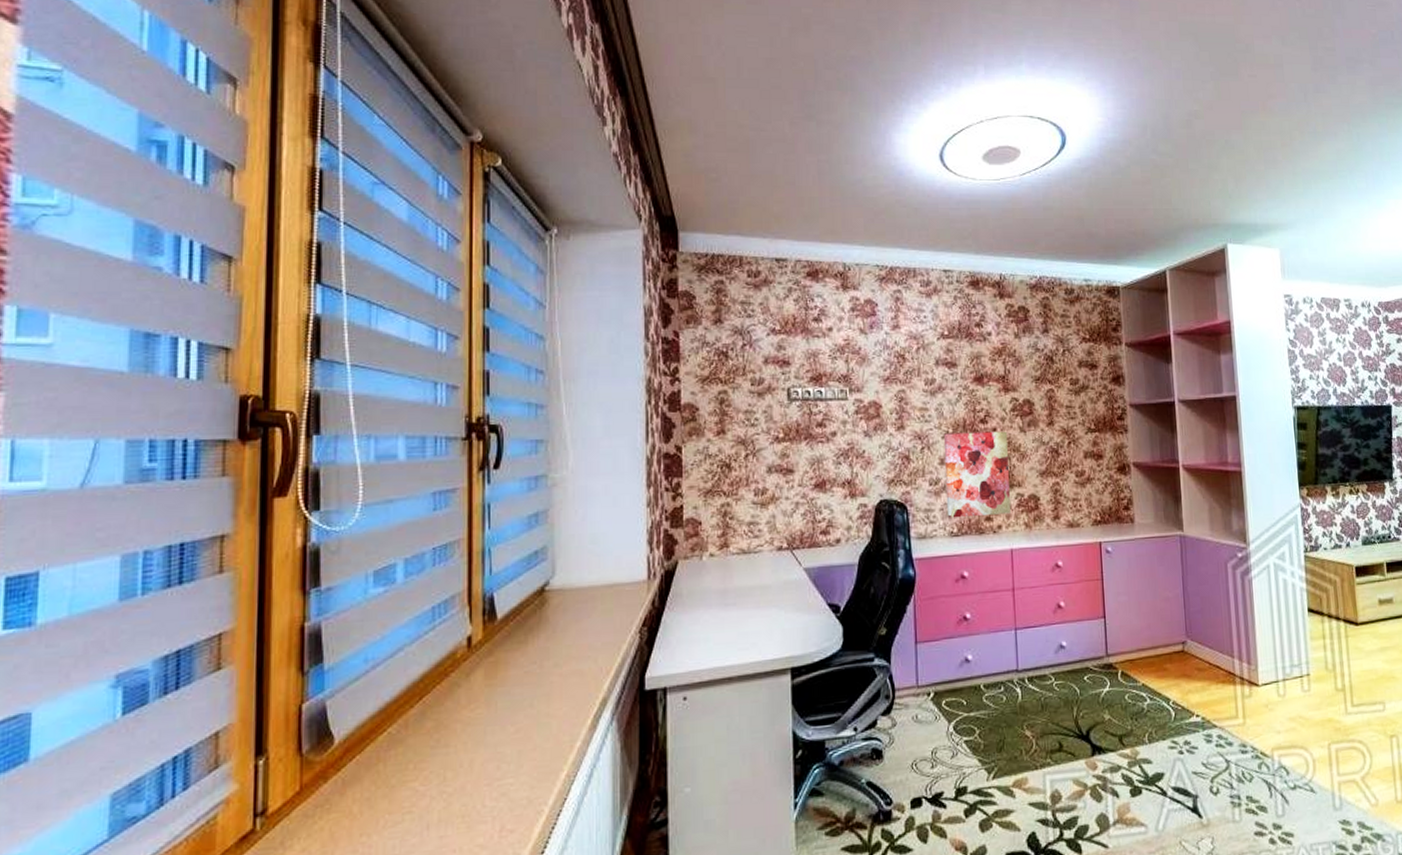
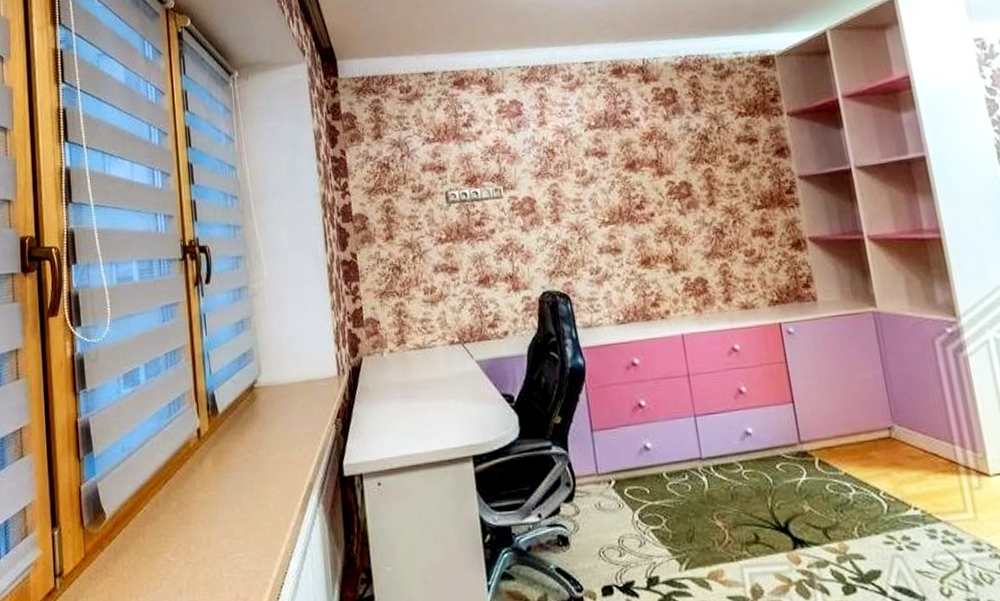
wall art: present [943,431,1011,519] -> none [600,215,678,306]

